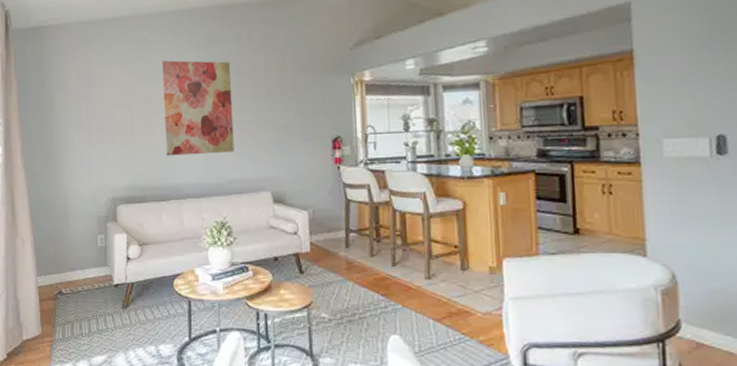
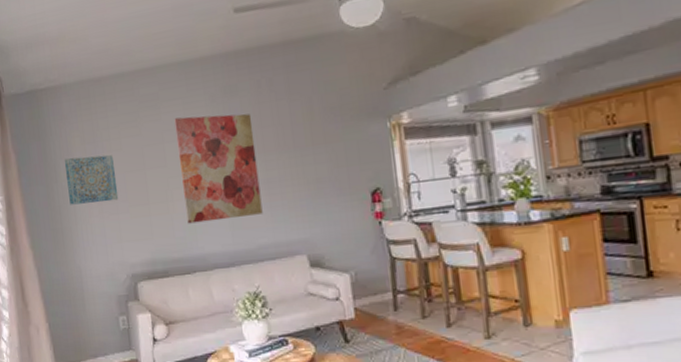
wall art: none [60,88,106,131] -> present [64,154,119,205]

